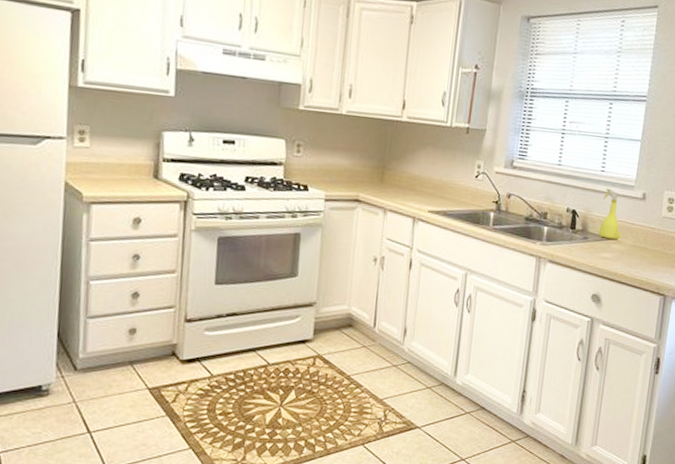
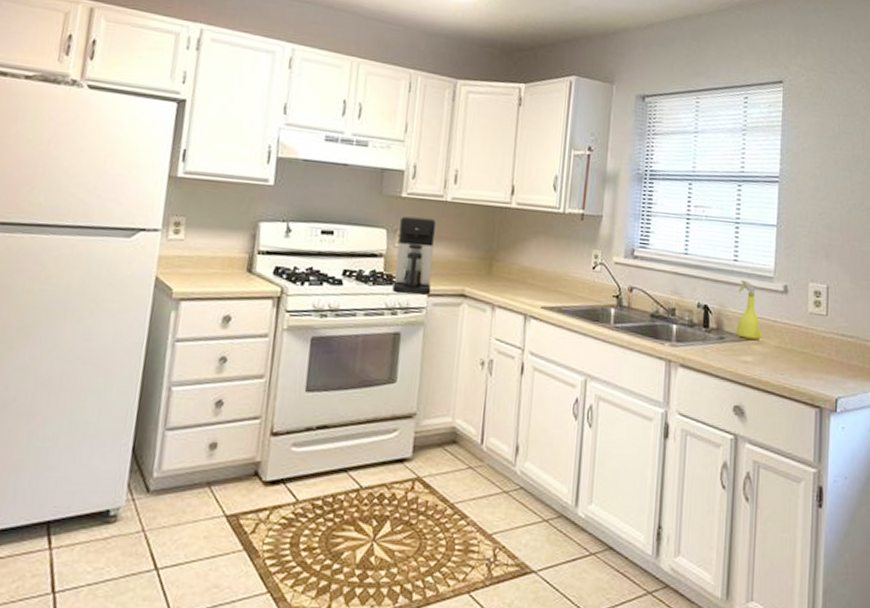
coffee maker: none [292,128,332,201] -> present [392,216,436,296]

